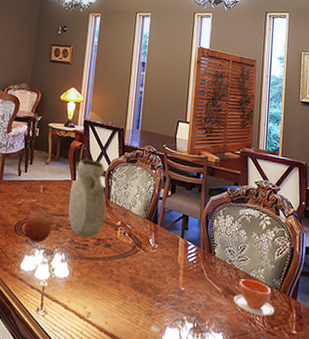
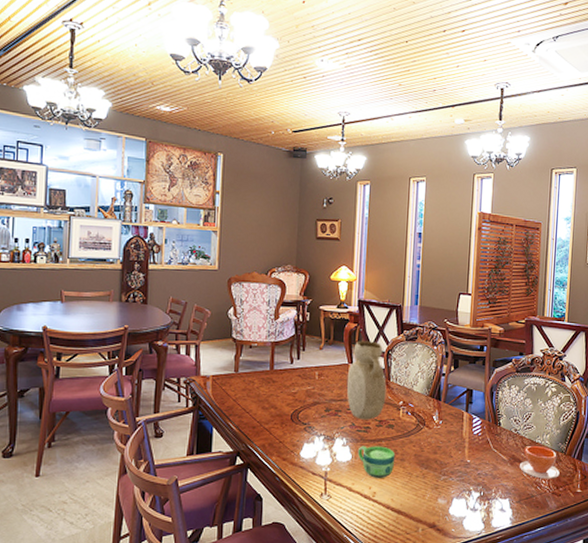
fruit: present [24,212,52,243] -> none [301,399,331,429]
cup: none [74,263,111,299] -> present [357,446,396,478]

